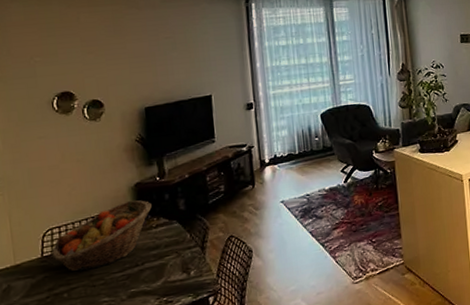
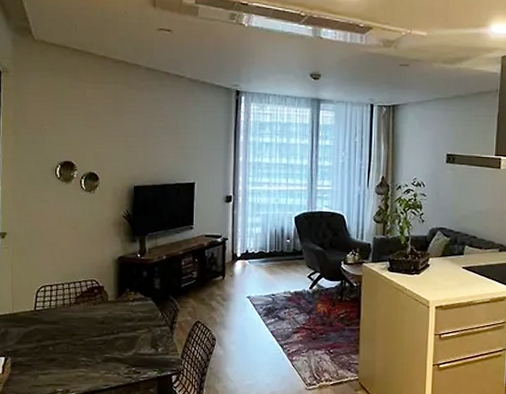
fruit basket: present [51,200,152,272] -> none [43,272,131,330]

